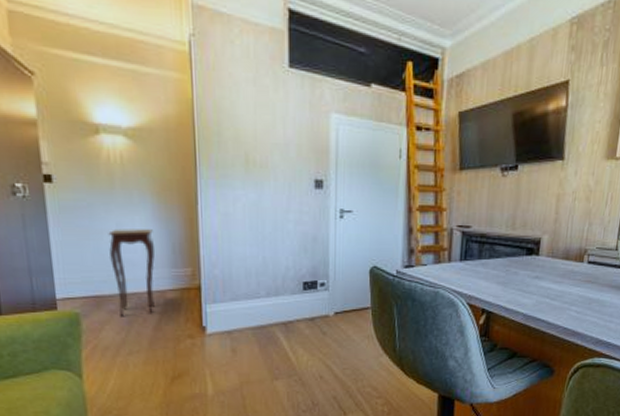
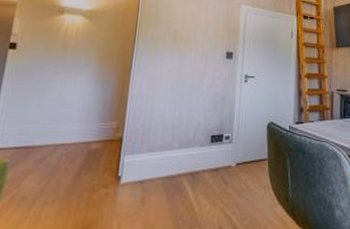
side table: present [108,229,156,317] -> none [44,87,90,167]

